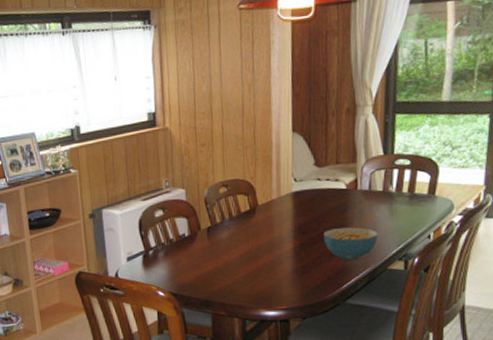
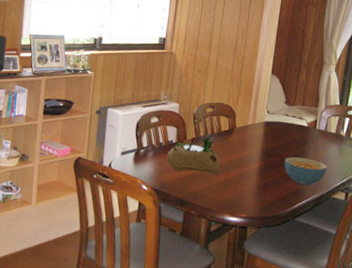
succulent planter: none [181,219,246,269] -> present [167,135,220,175]

